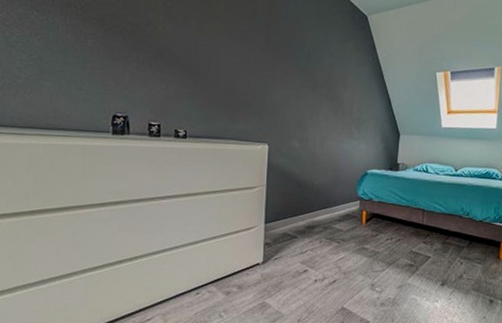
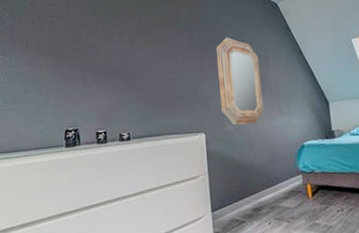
home mirror: none [289,43,337,143] -> present [215,37,264,126]

